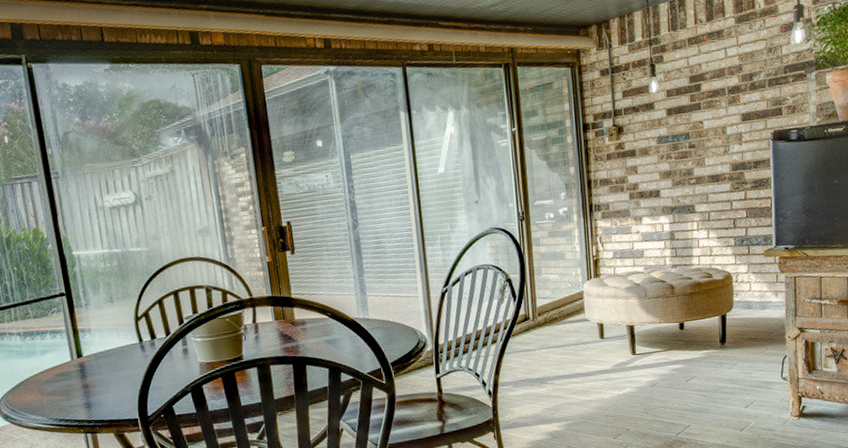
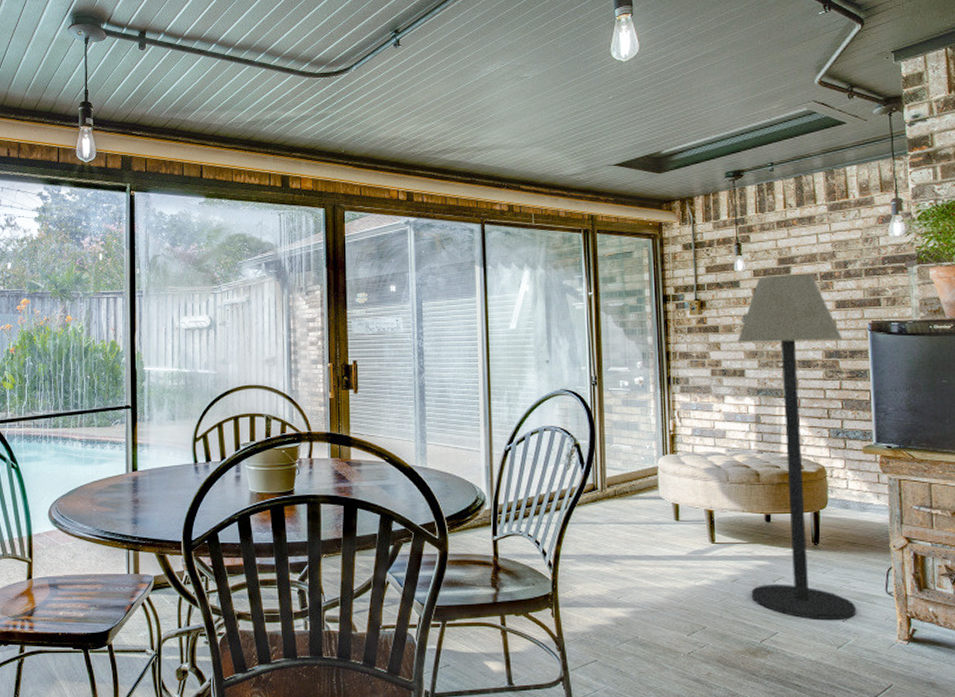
floor lamp: none [653,90,757,410] -> present [738,274,857,621]

